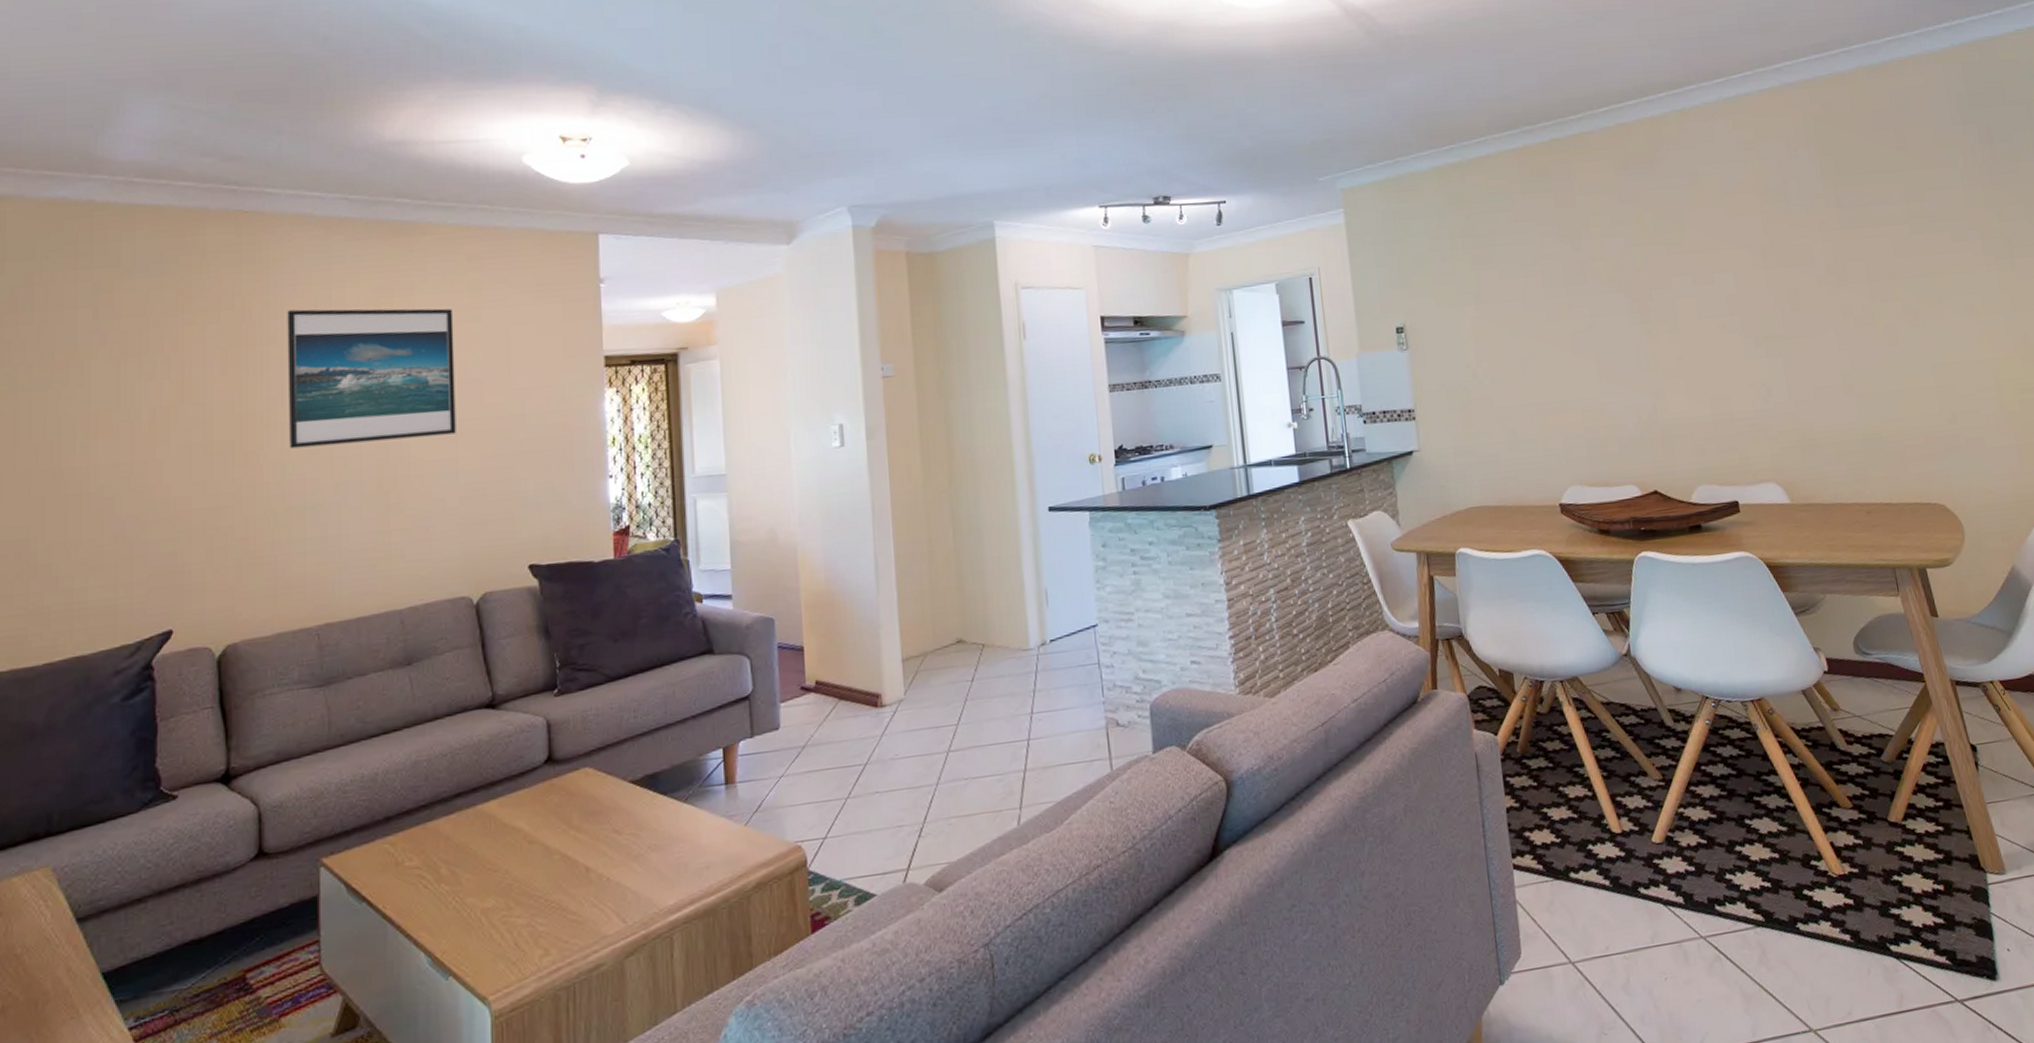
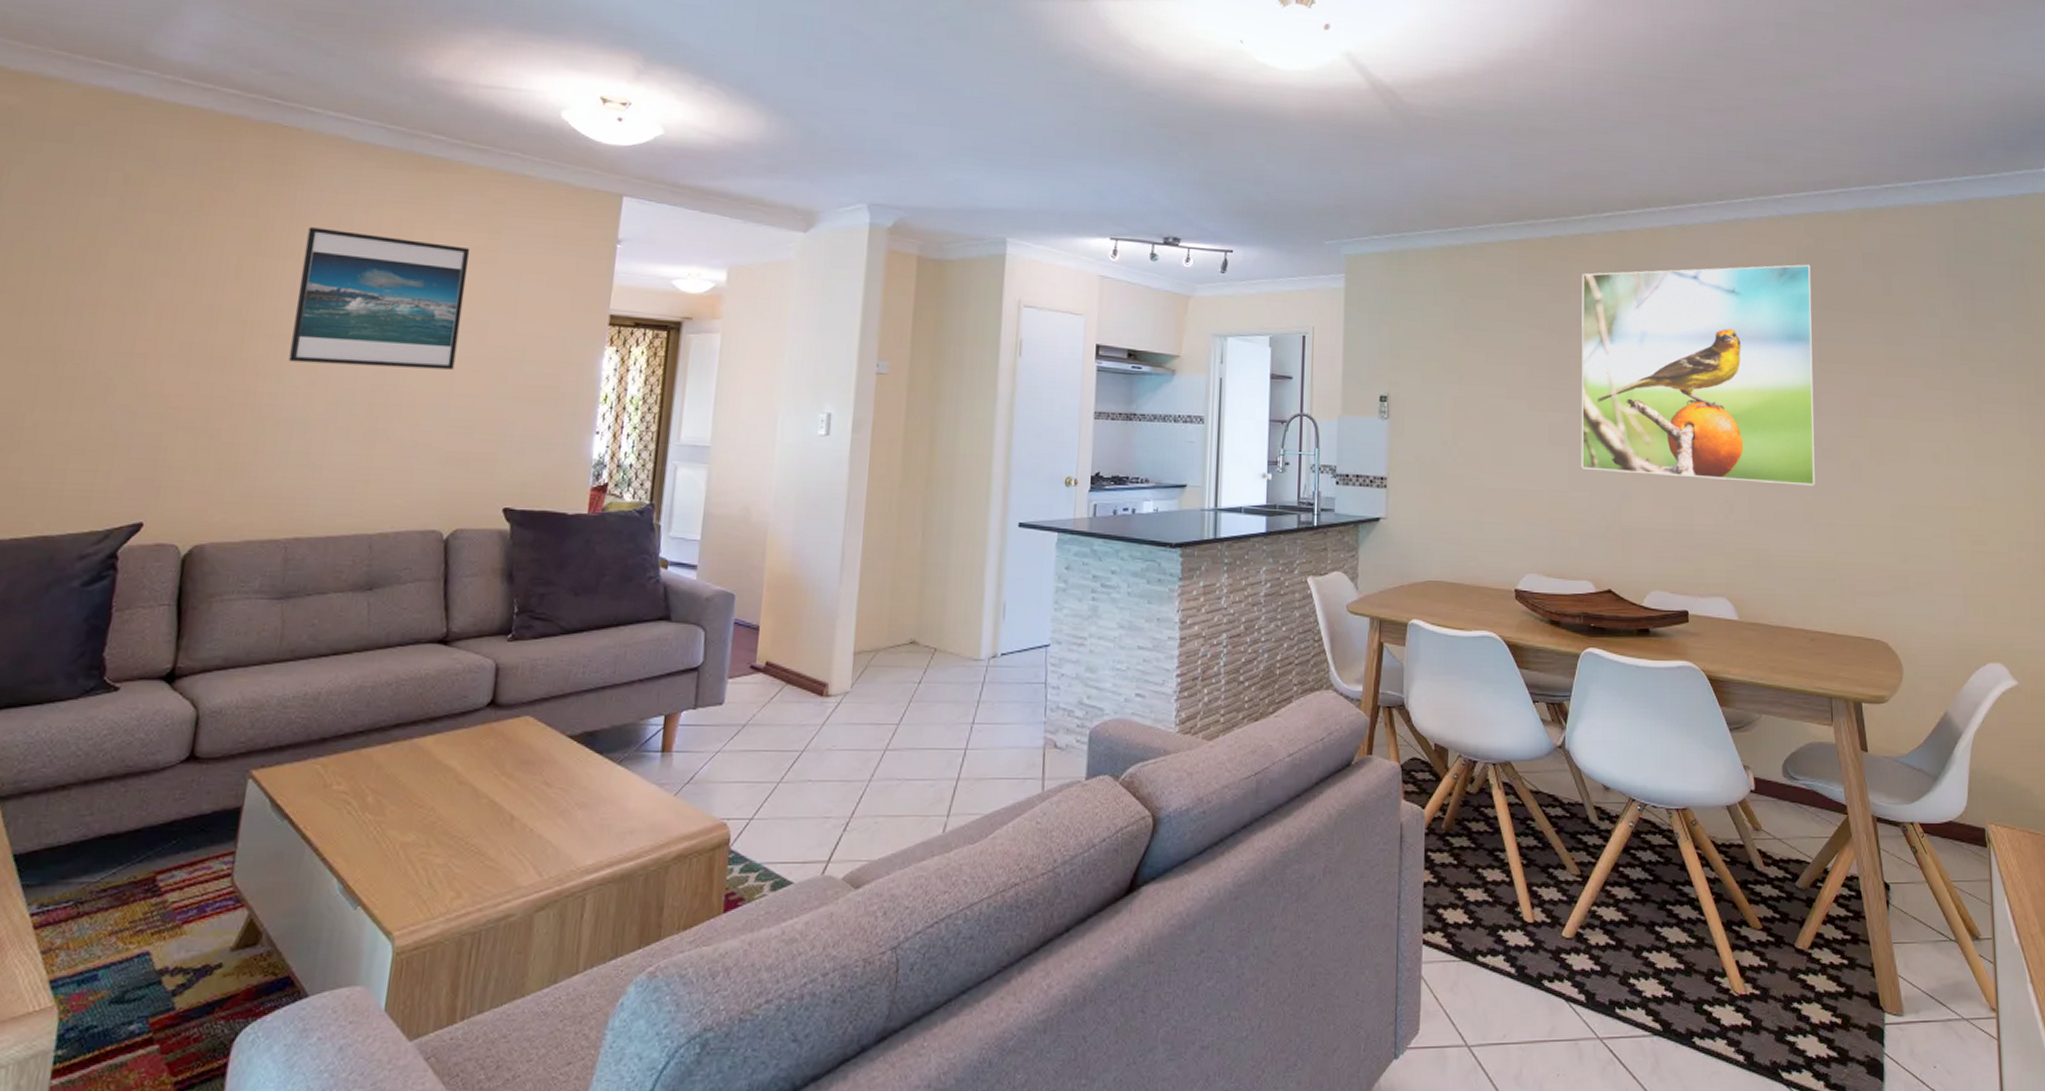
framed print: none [1586,131,1852,373] -> present [1581,264,1816,486]

